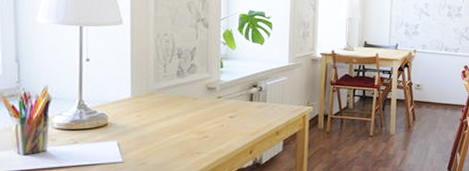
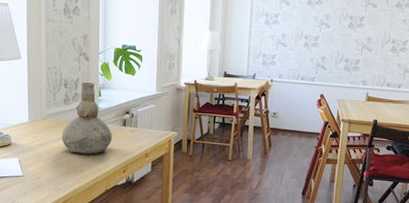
vase: none [174,52,236,134] -> present [62,83,112,154]

